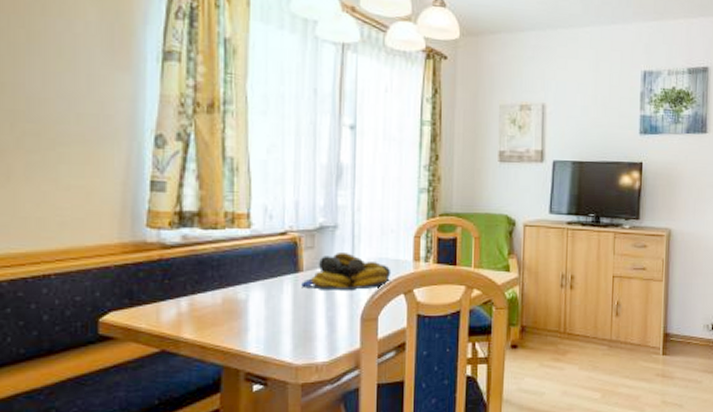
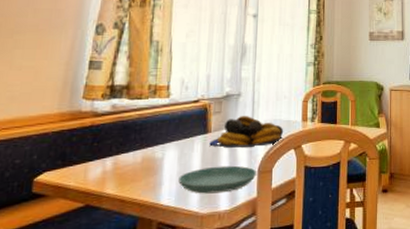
saucer: none [267,311,360,343] -> present [178,165,257,194]

